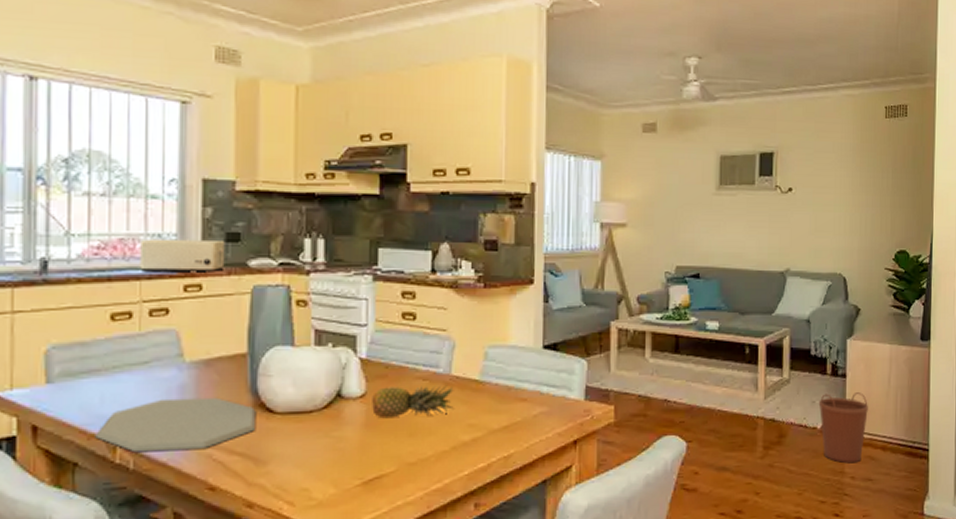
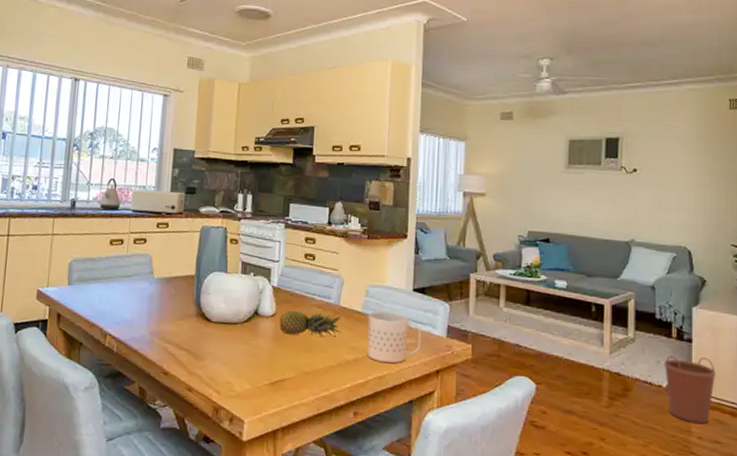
kettle: none [87,223,124,272] -> present [99,177,121,211]
placemat: present [95,397,257,451] -> none [94,303,199,343]
mug: none [488,375,554,440] -> present [367,310,421,364]

